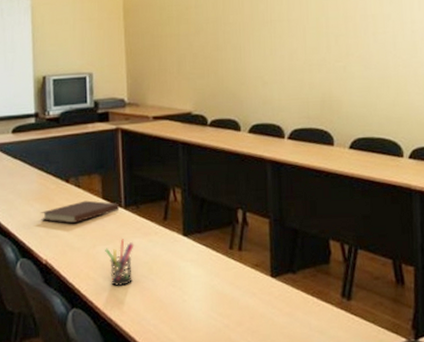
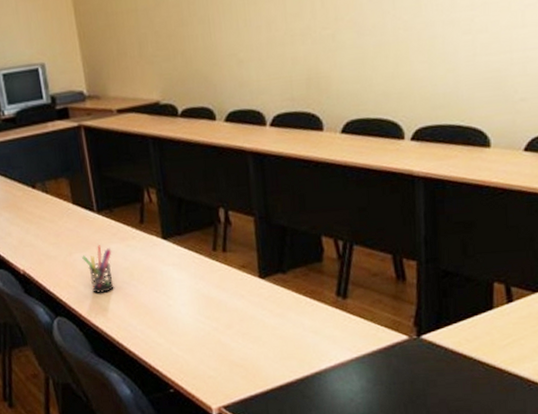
notebook: present [41,200,120,224] -> none [11,206,93,232]

